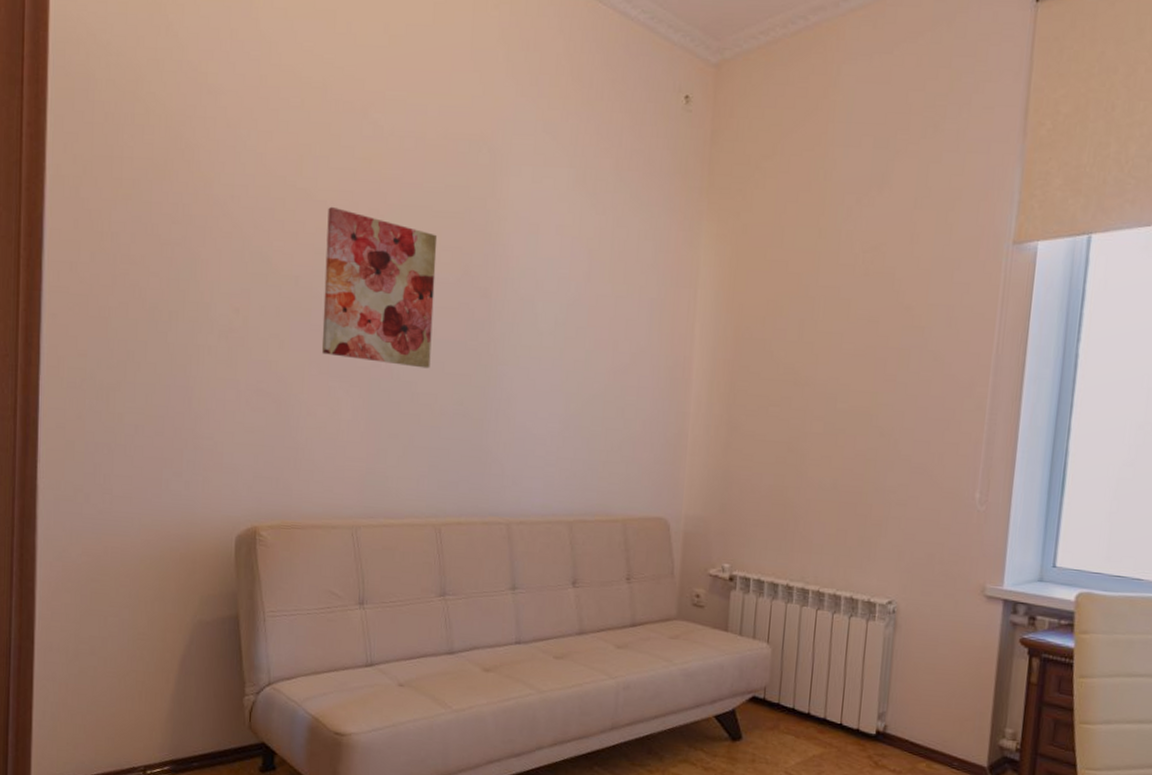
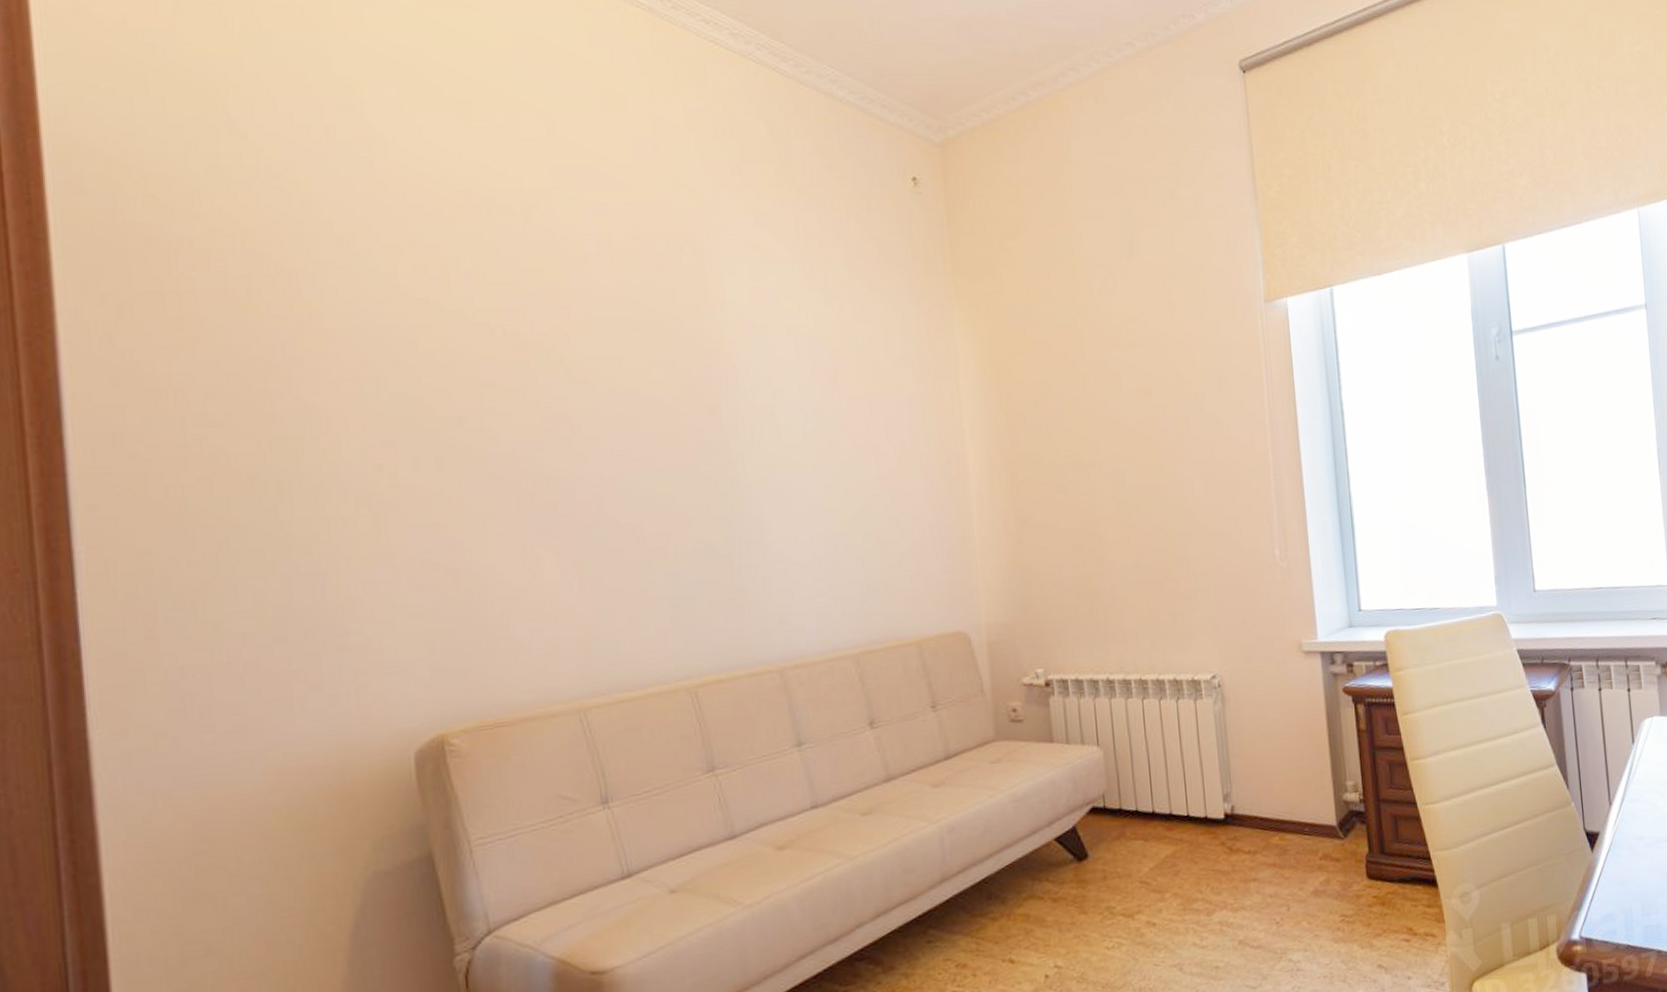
wall art: present [321,206,438,369] -> none [492,328,655,507]

